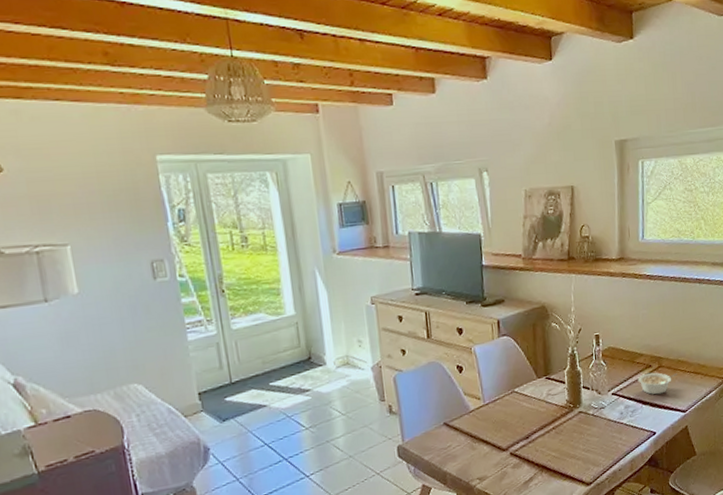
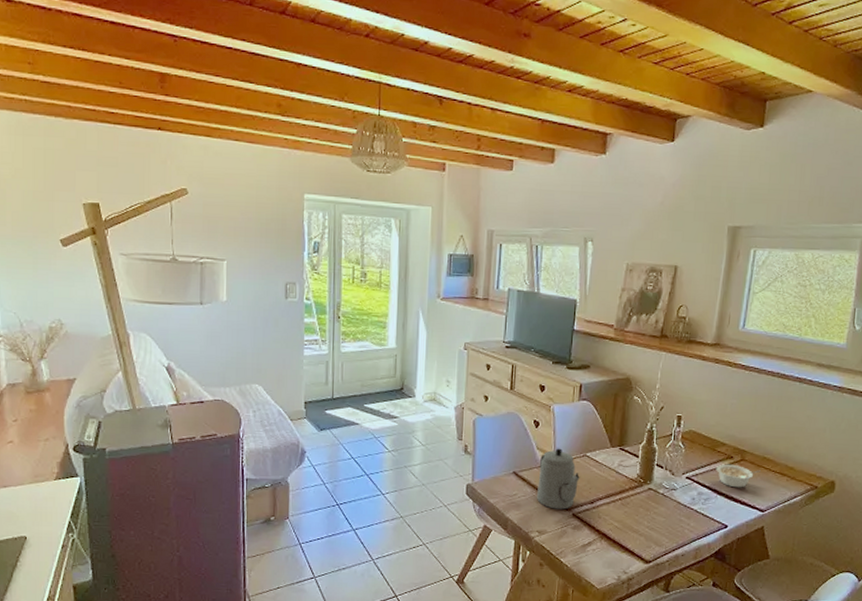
teapot: none [469,389,512,453] -> present [537,448,580,510]

